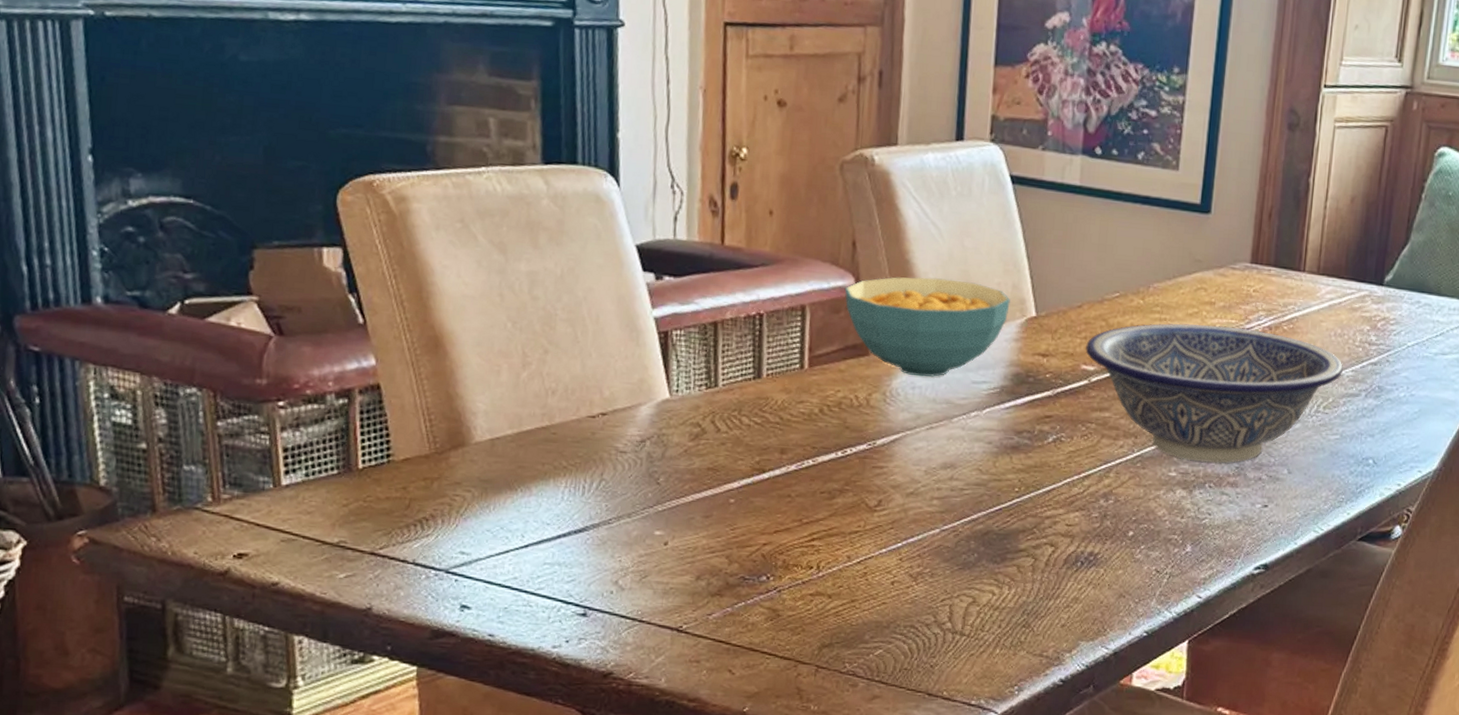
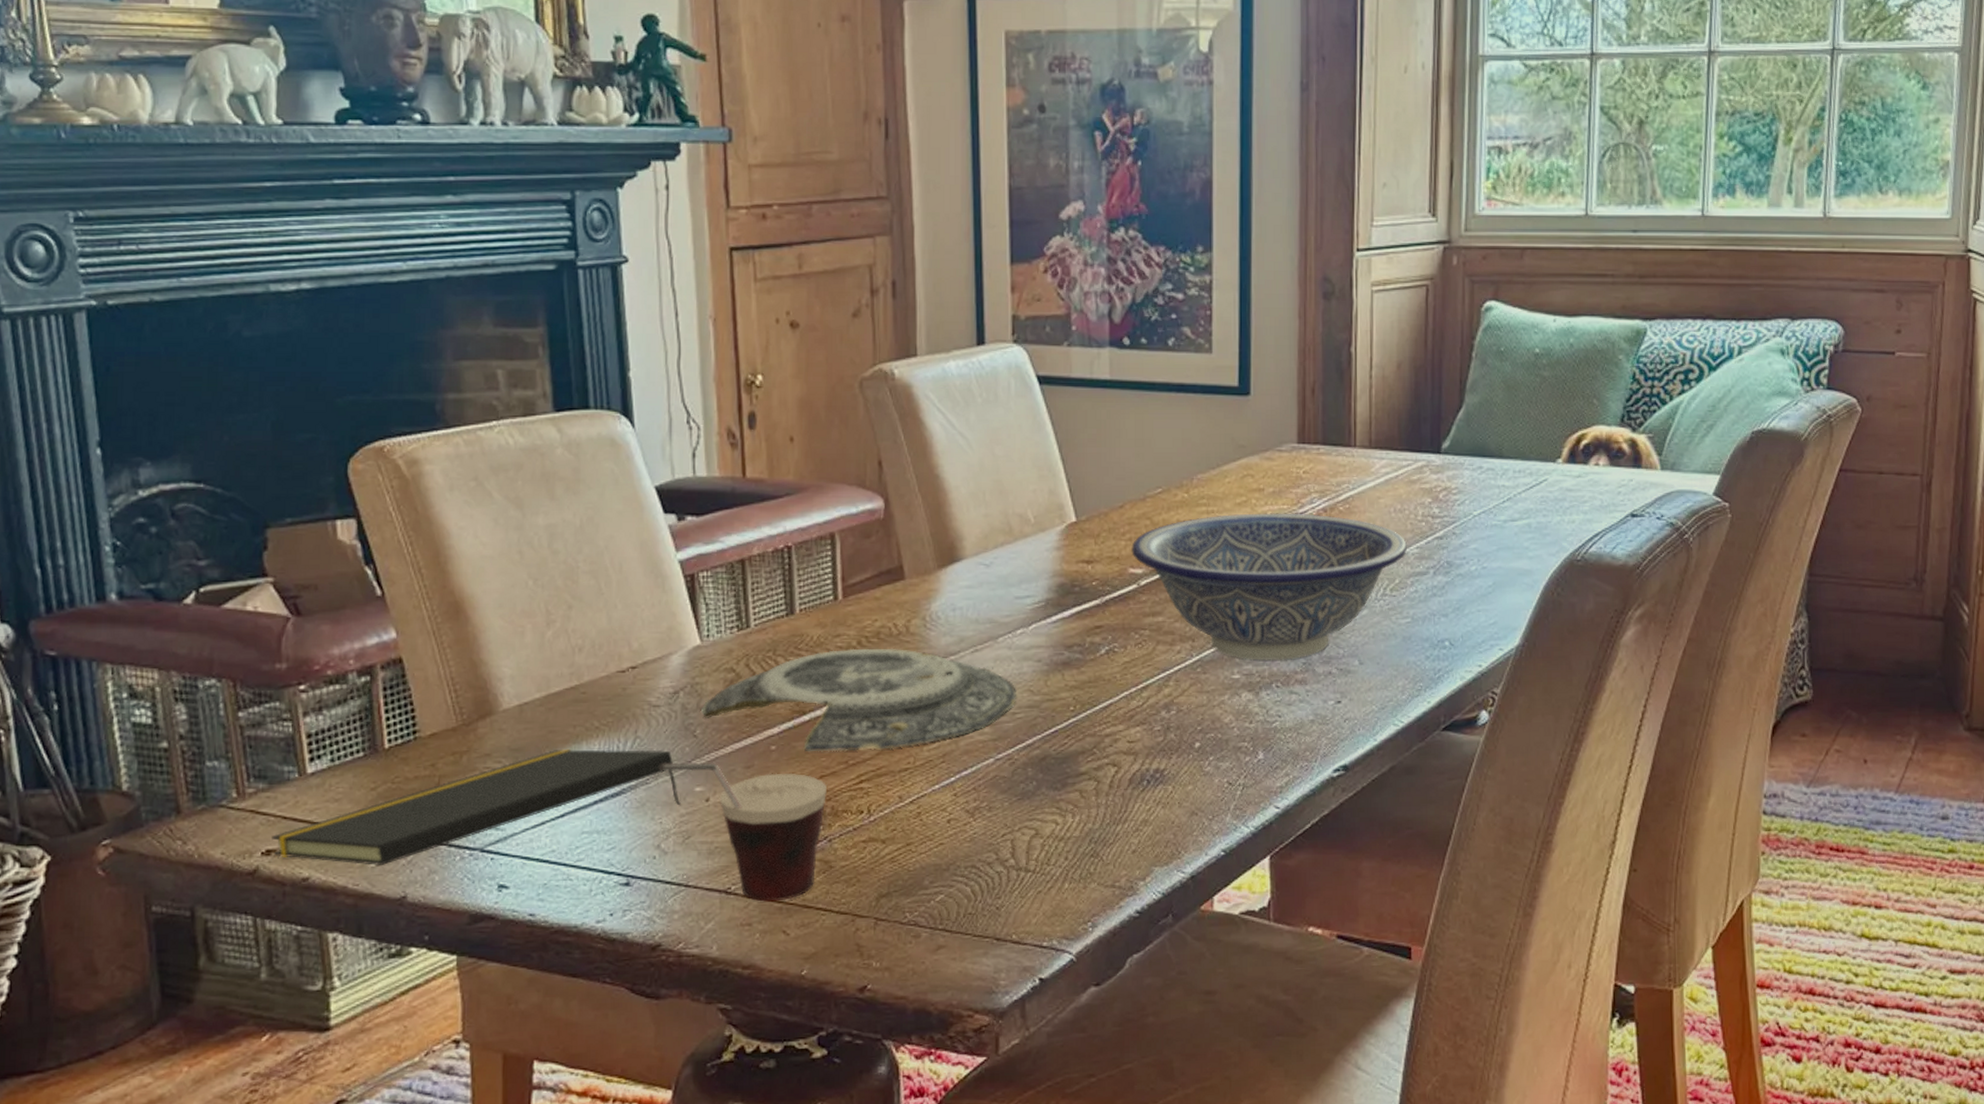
notepad: none [244,483,640,577] -> present [272,748,681,865]
cup: none [621,506,780,643] -> present [659,763,827,902]
plate: none [666,415,966,512] -> present [701,648,1016,752]
cereal bowl: present [844,276,1010,378] -> none [874,490,1048,597]

